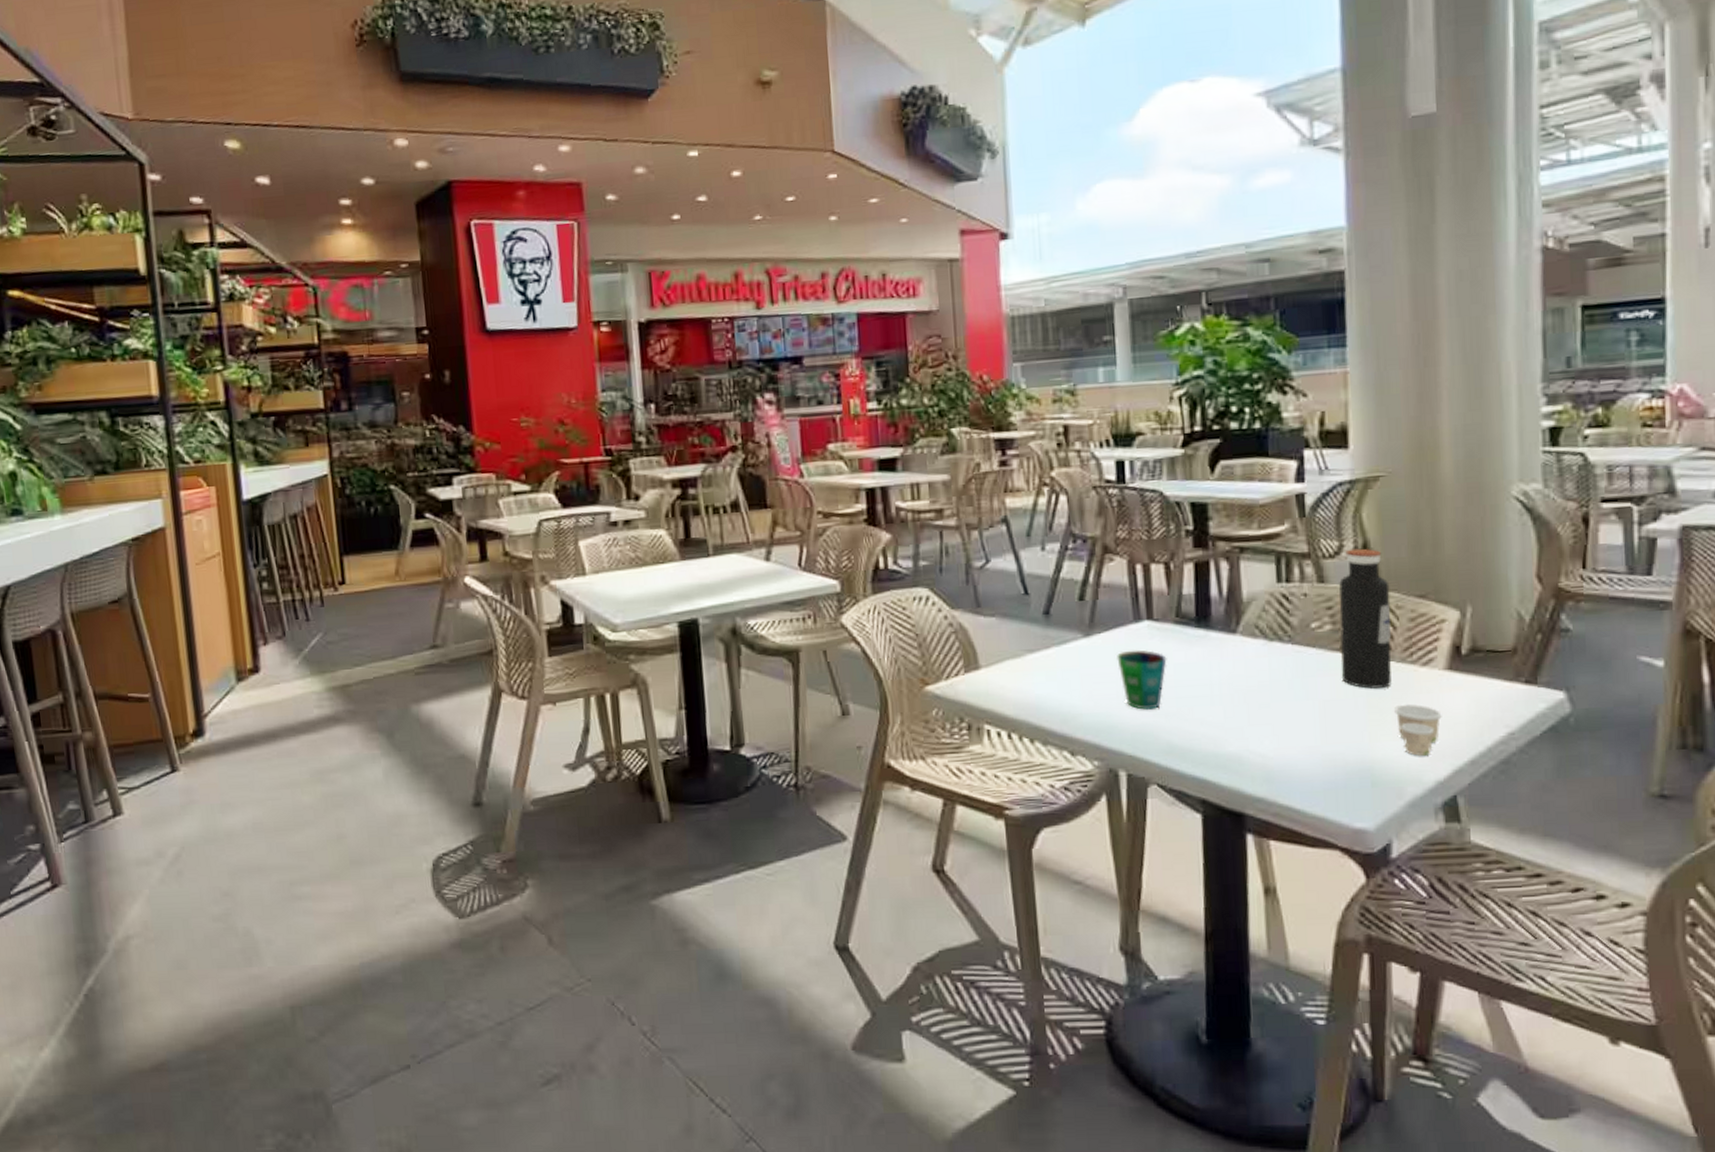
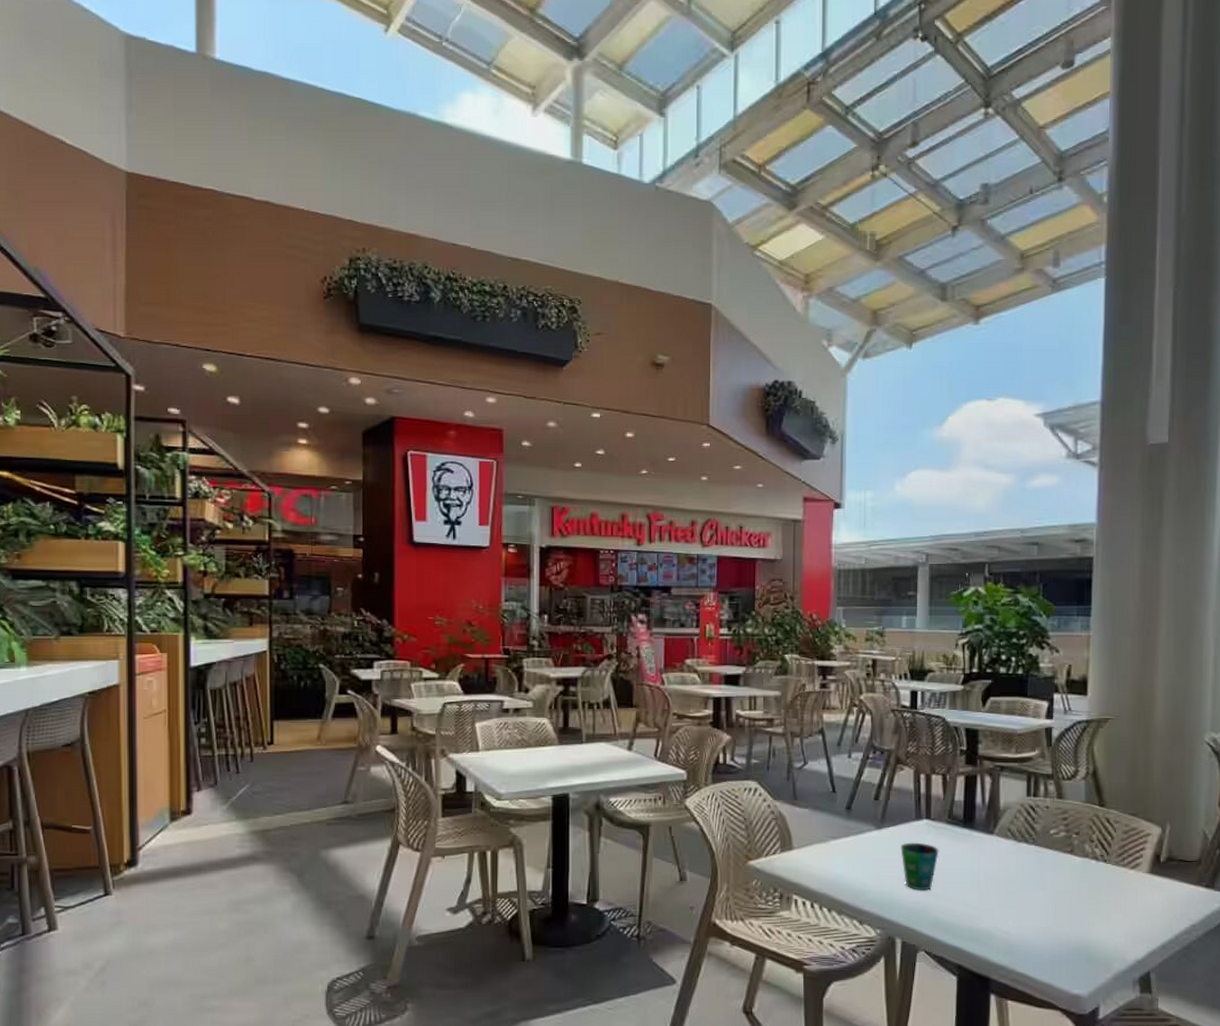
water bottle: present [1339,548,1392,689] -> none [1070,774,1111,884]
paper cup: present [1394,703,1442,757] -> none [1108,898,1143,940]

